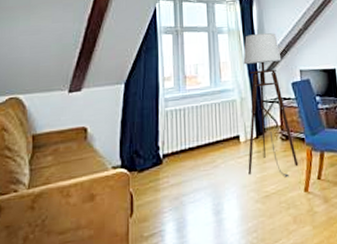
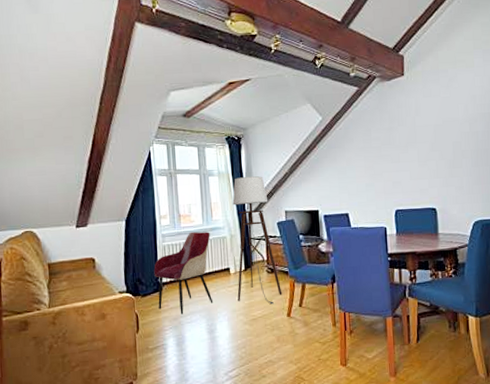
armchair: none [154,94,221,193] -> present [154,231,214,315]

